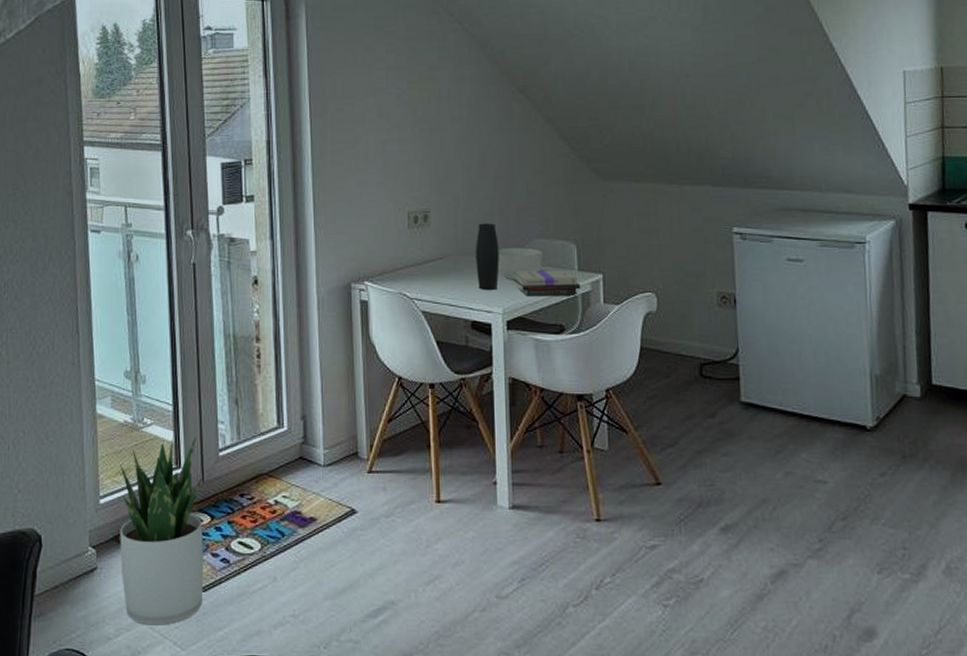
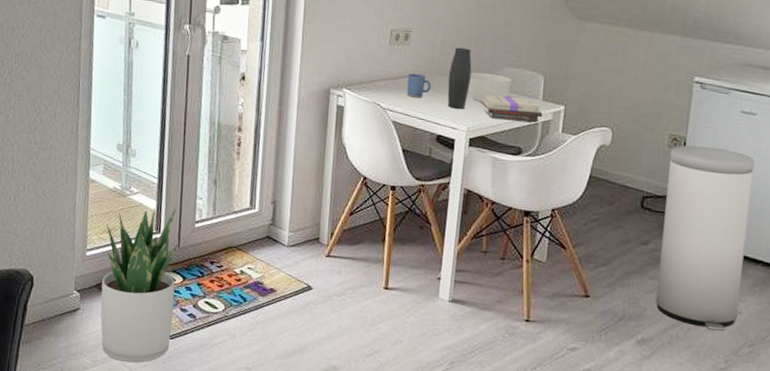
mug: none [432,256,459,283] -> present [407,73,432,98]
pedal bin: none [721,302,823,507] -> present [656,145,755,332]

